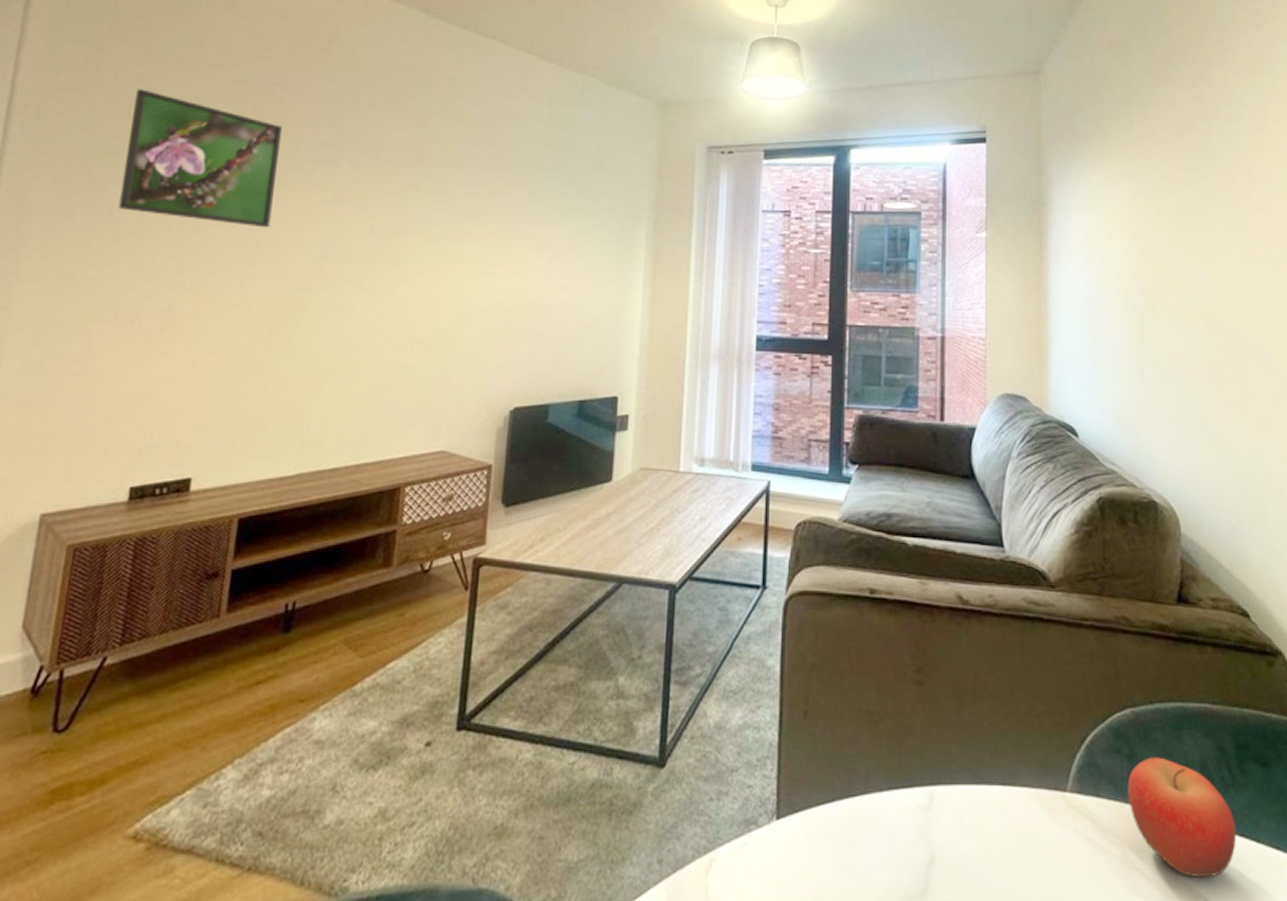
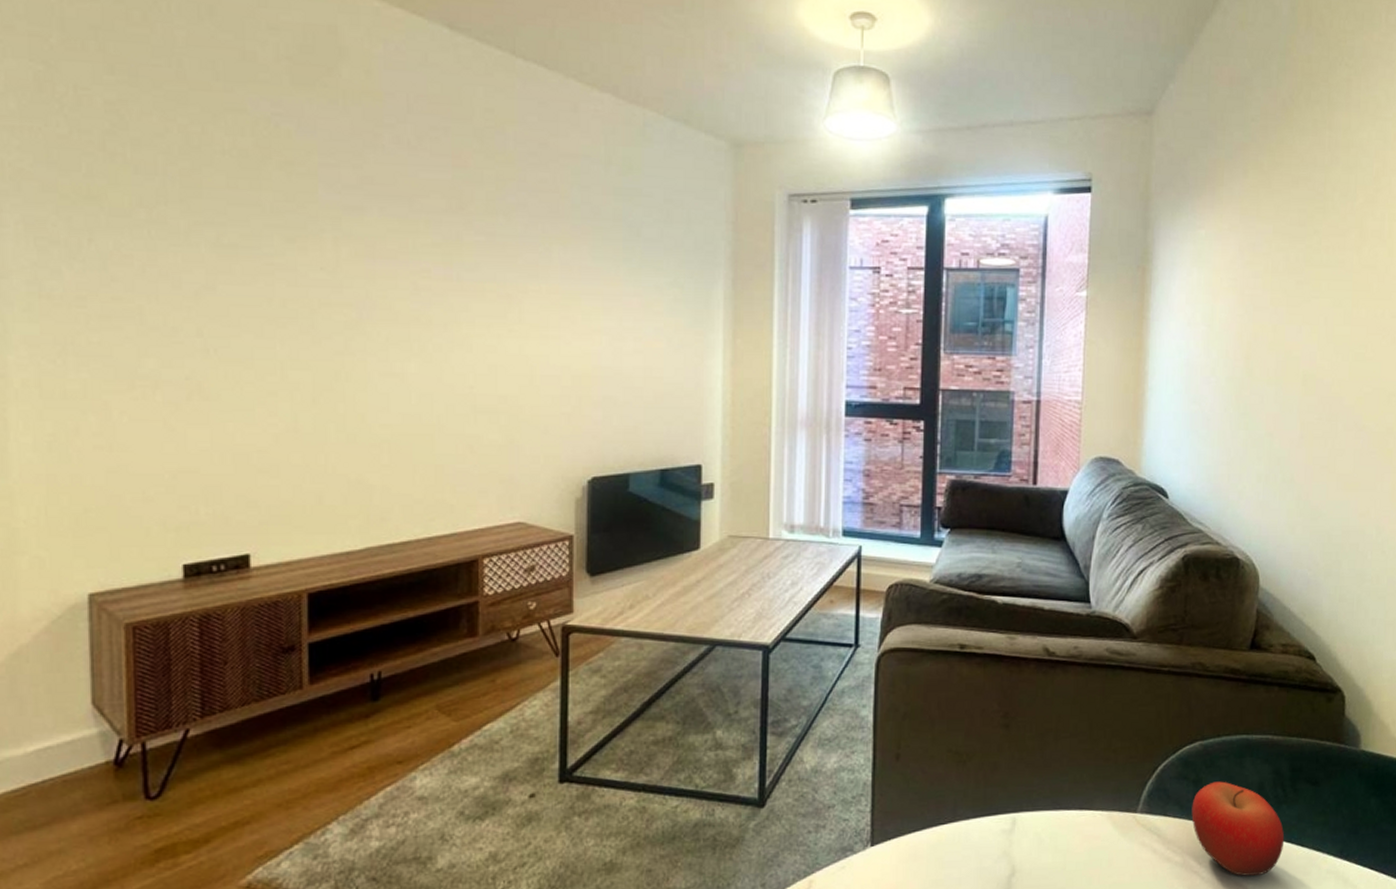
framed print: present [118,89,283,228] -> none [108,118,296,286]

